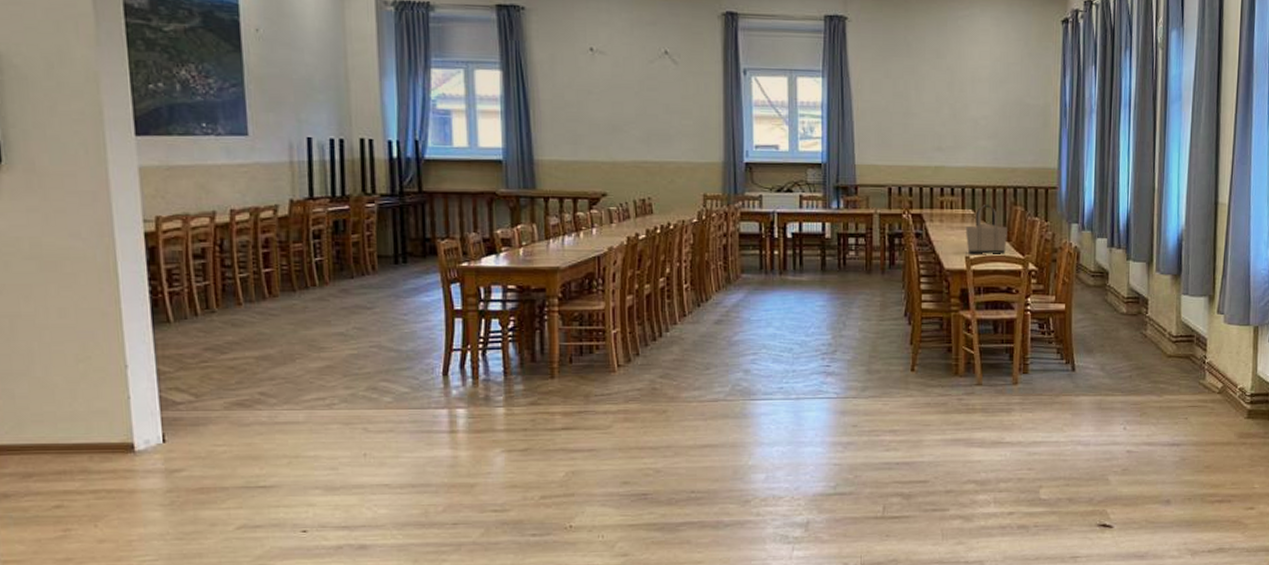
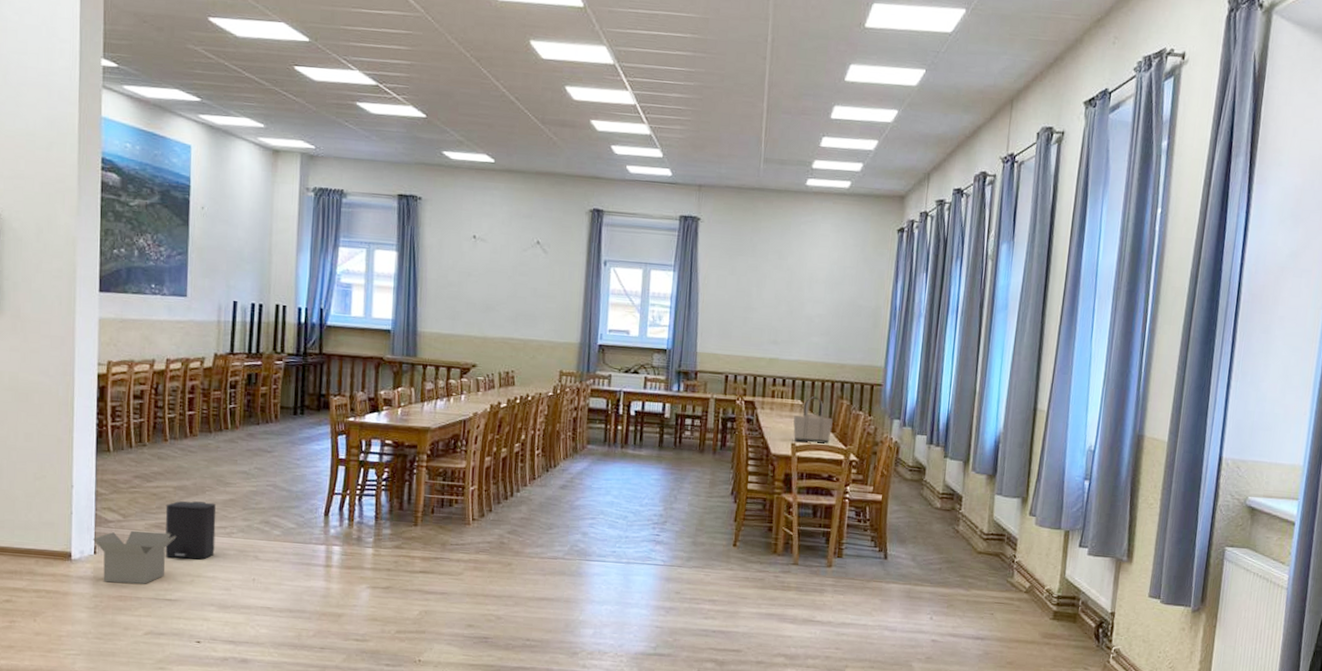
carton: none [160,411,265,474] -> present [93,530,177,584]
pedal bin: none [247,372,314,440] -> present [165,501,216,560]

